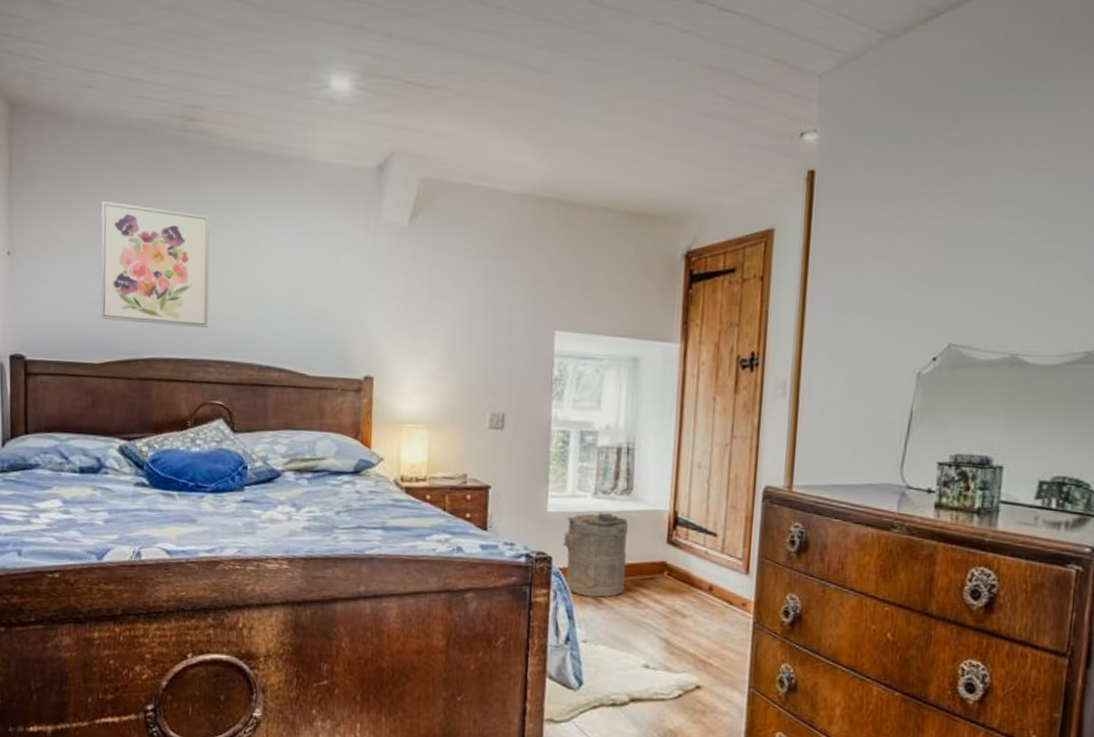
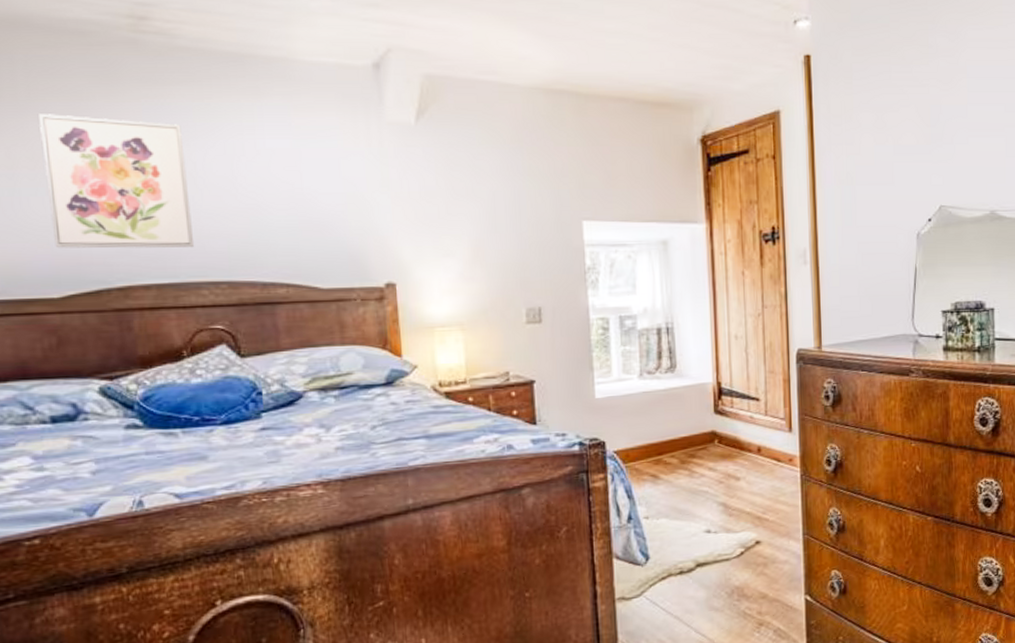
laundry hamper: present [562,512,628,598] -> none [614,391,679,475]

